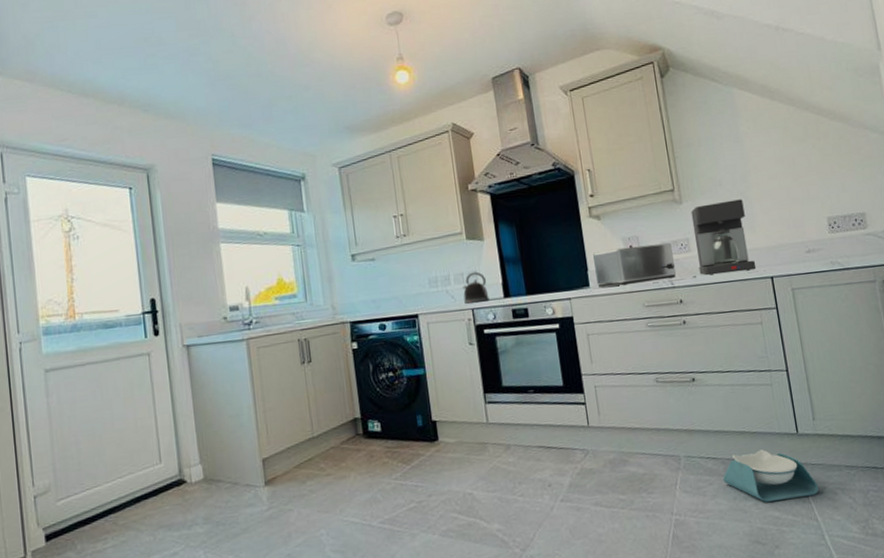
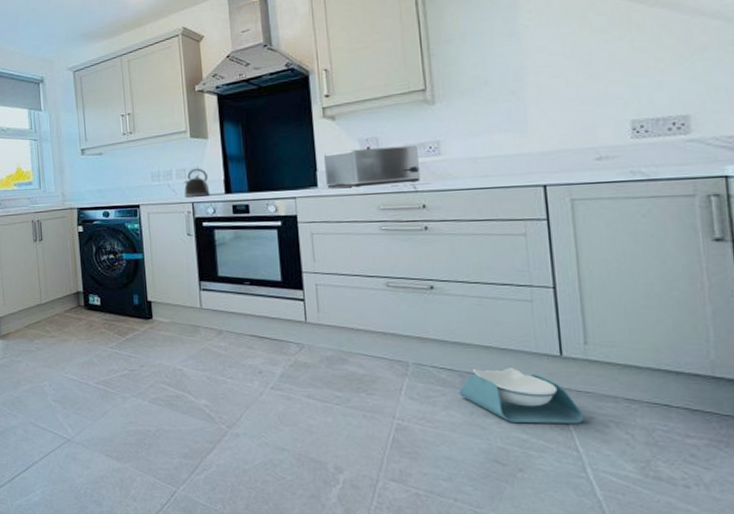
coffee maker: present [690,199,757,276] -> none [444,99,525,181]

